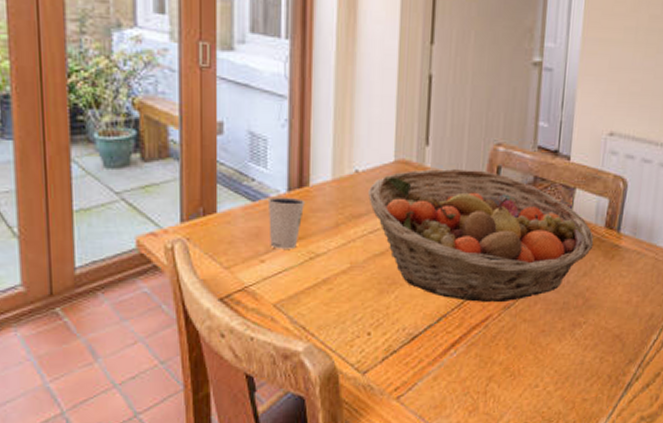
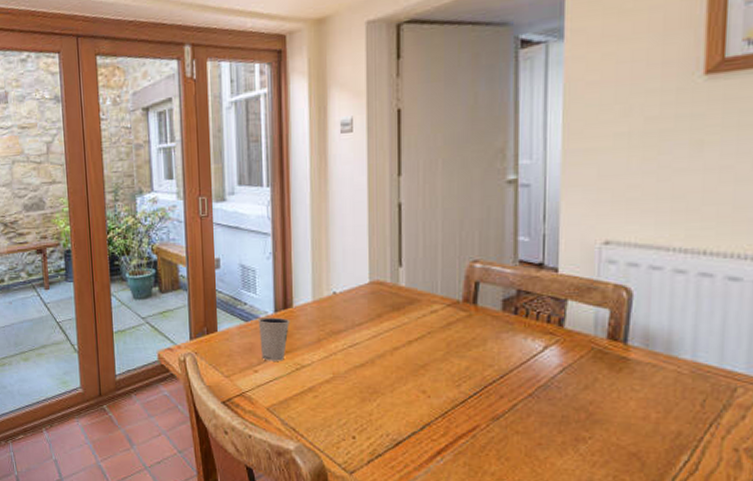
fruit basket: present [368,168,594,303] -> none [346,285,595,414]

